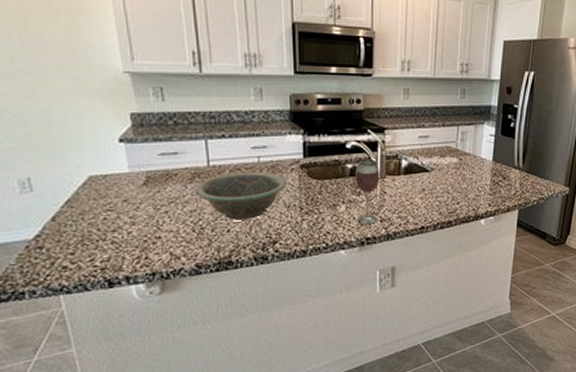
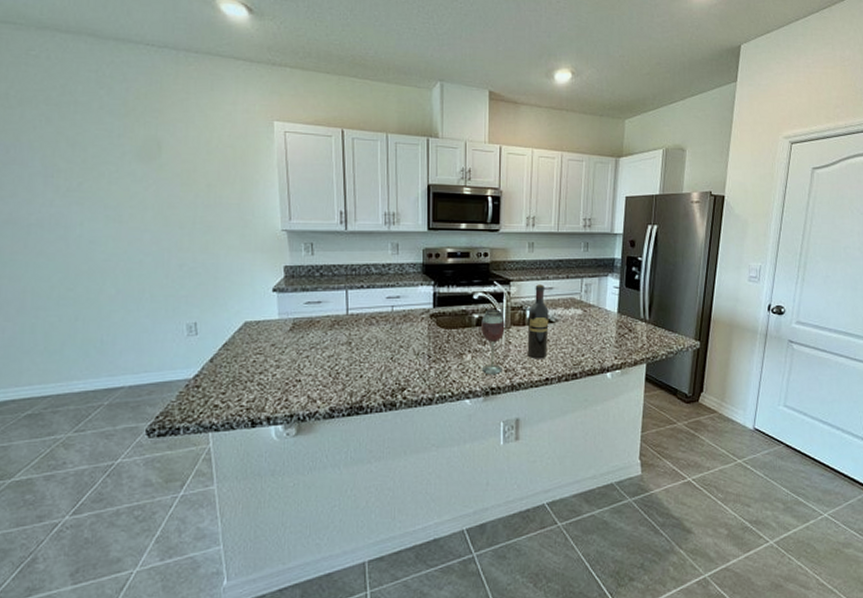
decorative bowl: present [195,171,288,222] -> none [334,320,418,368]
wine bottle: none [402,133,425,209] -> present [527,284,549,359]

